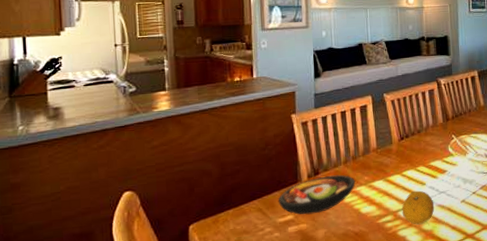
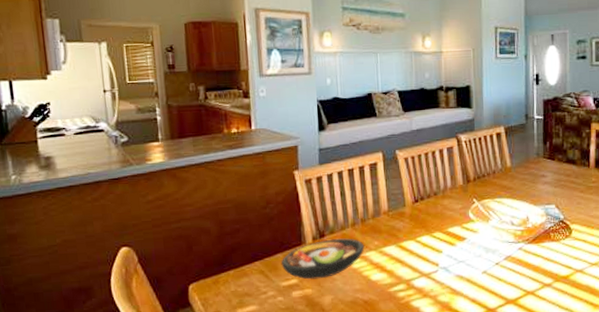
fruit: present [402,191,435,225] -> none [415,259,452,296]

